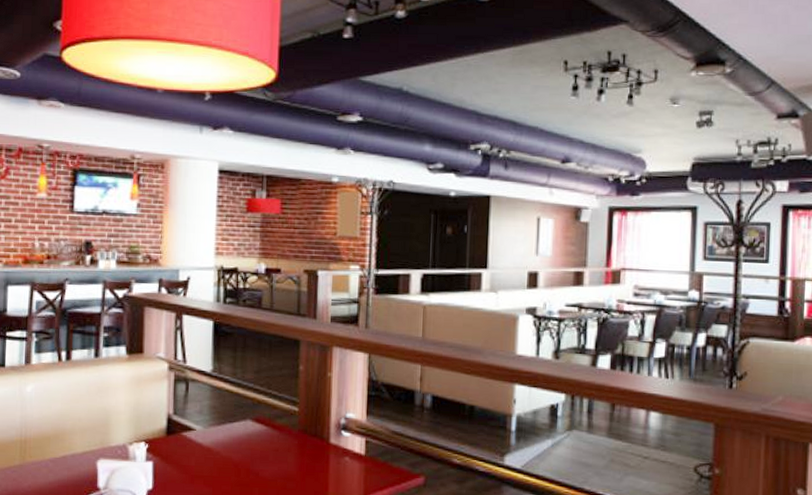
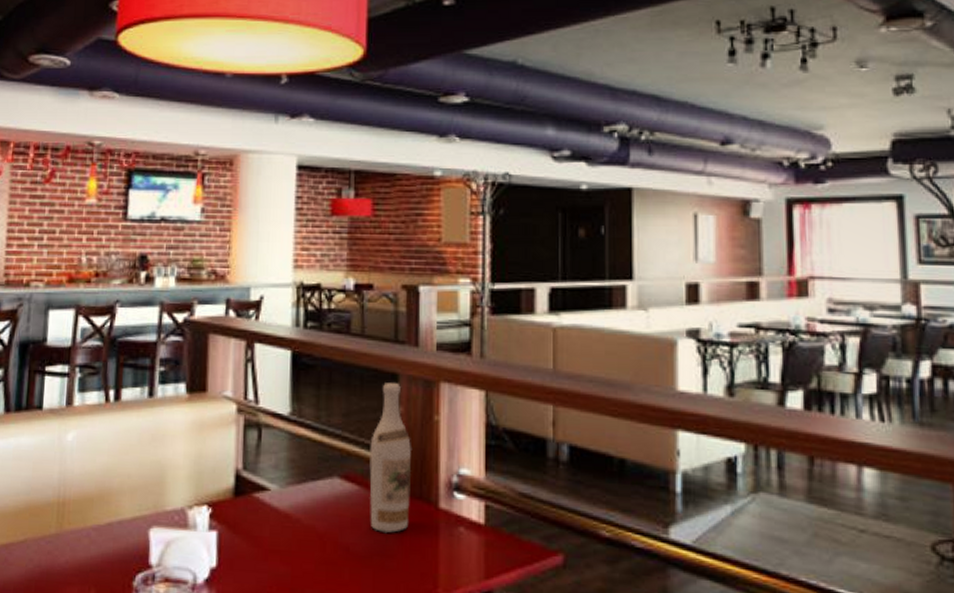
wine bottle: none [275,347,310,462] -> present [369,383,412,533]

